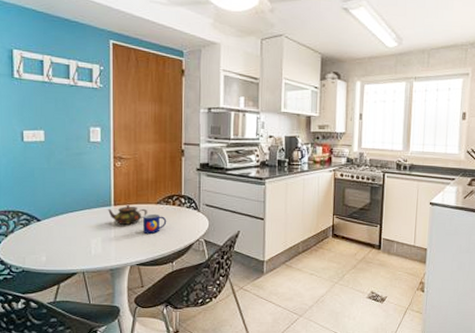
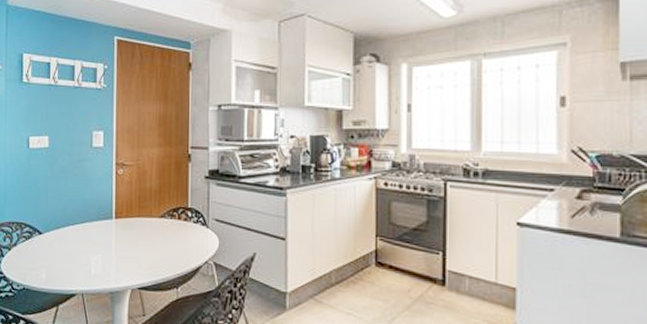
teapot: present [108,204,147,226] -> none [109,217,150,242]
mug: present [143,213,167,234] -> none [146,228,172,253]

